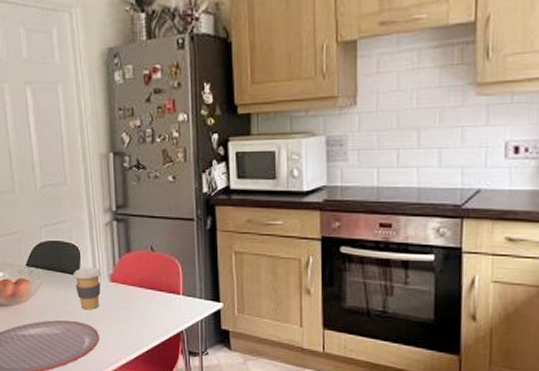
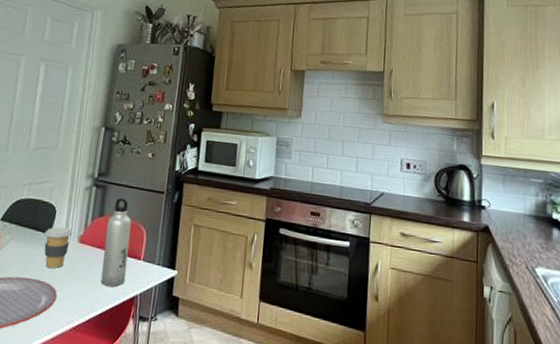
water bottle: none [137,229,167,325] -> present [100,197,132,287]

